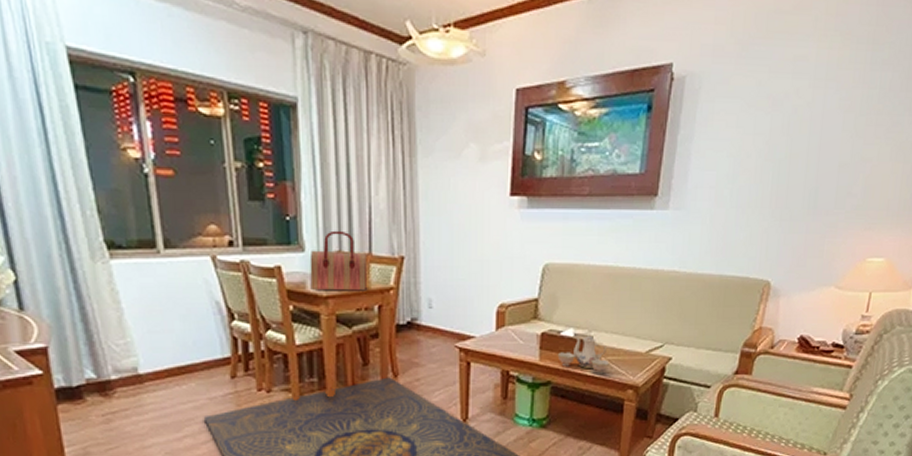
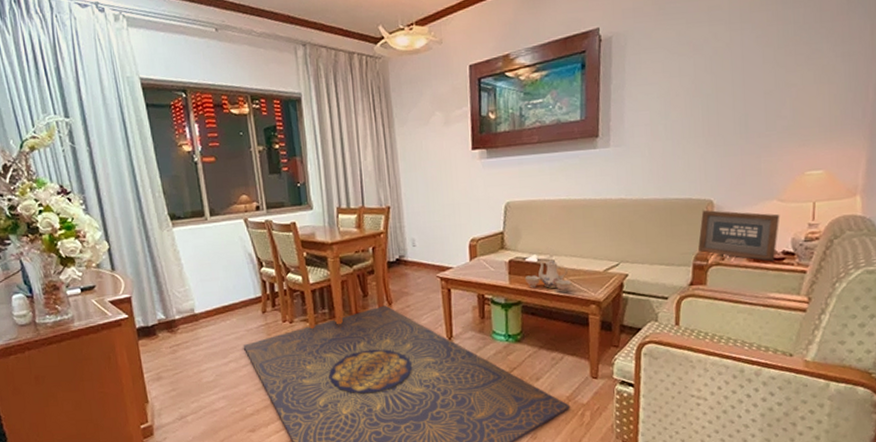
handbag: present [309,230,368,291] -> none [317,190,362,240]
picture frame: none [747,291,836,353] -> present [697,210,780,262]

